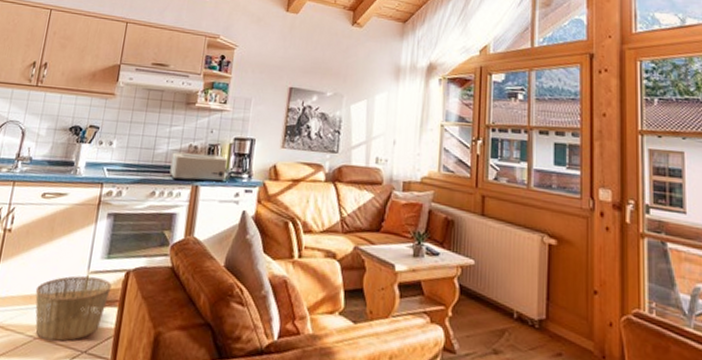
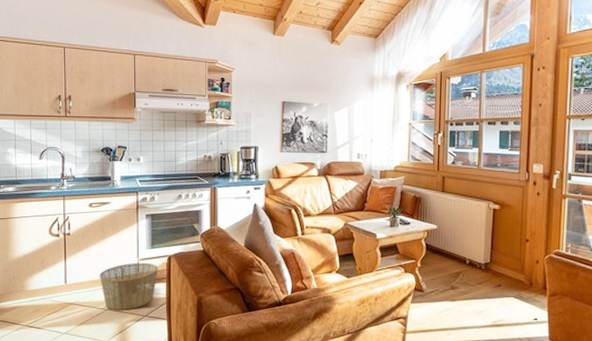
toaster: present [169,152,228,182] -> none [191,162,237,185]

